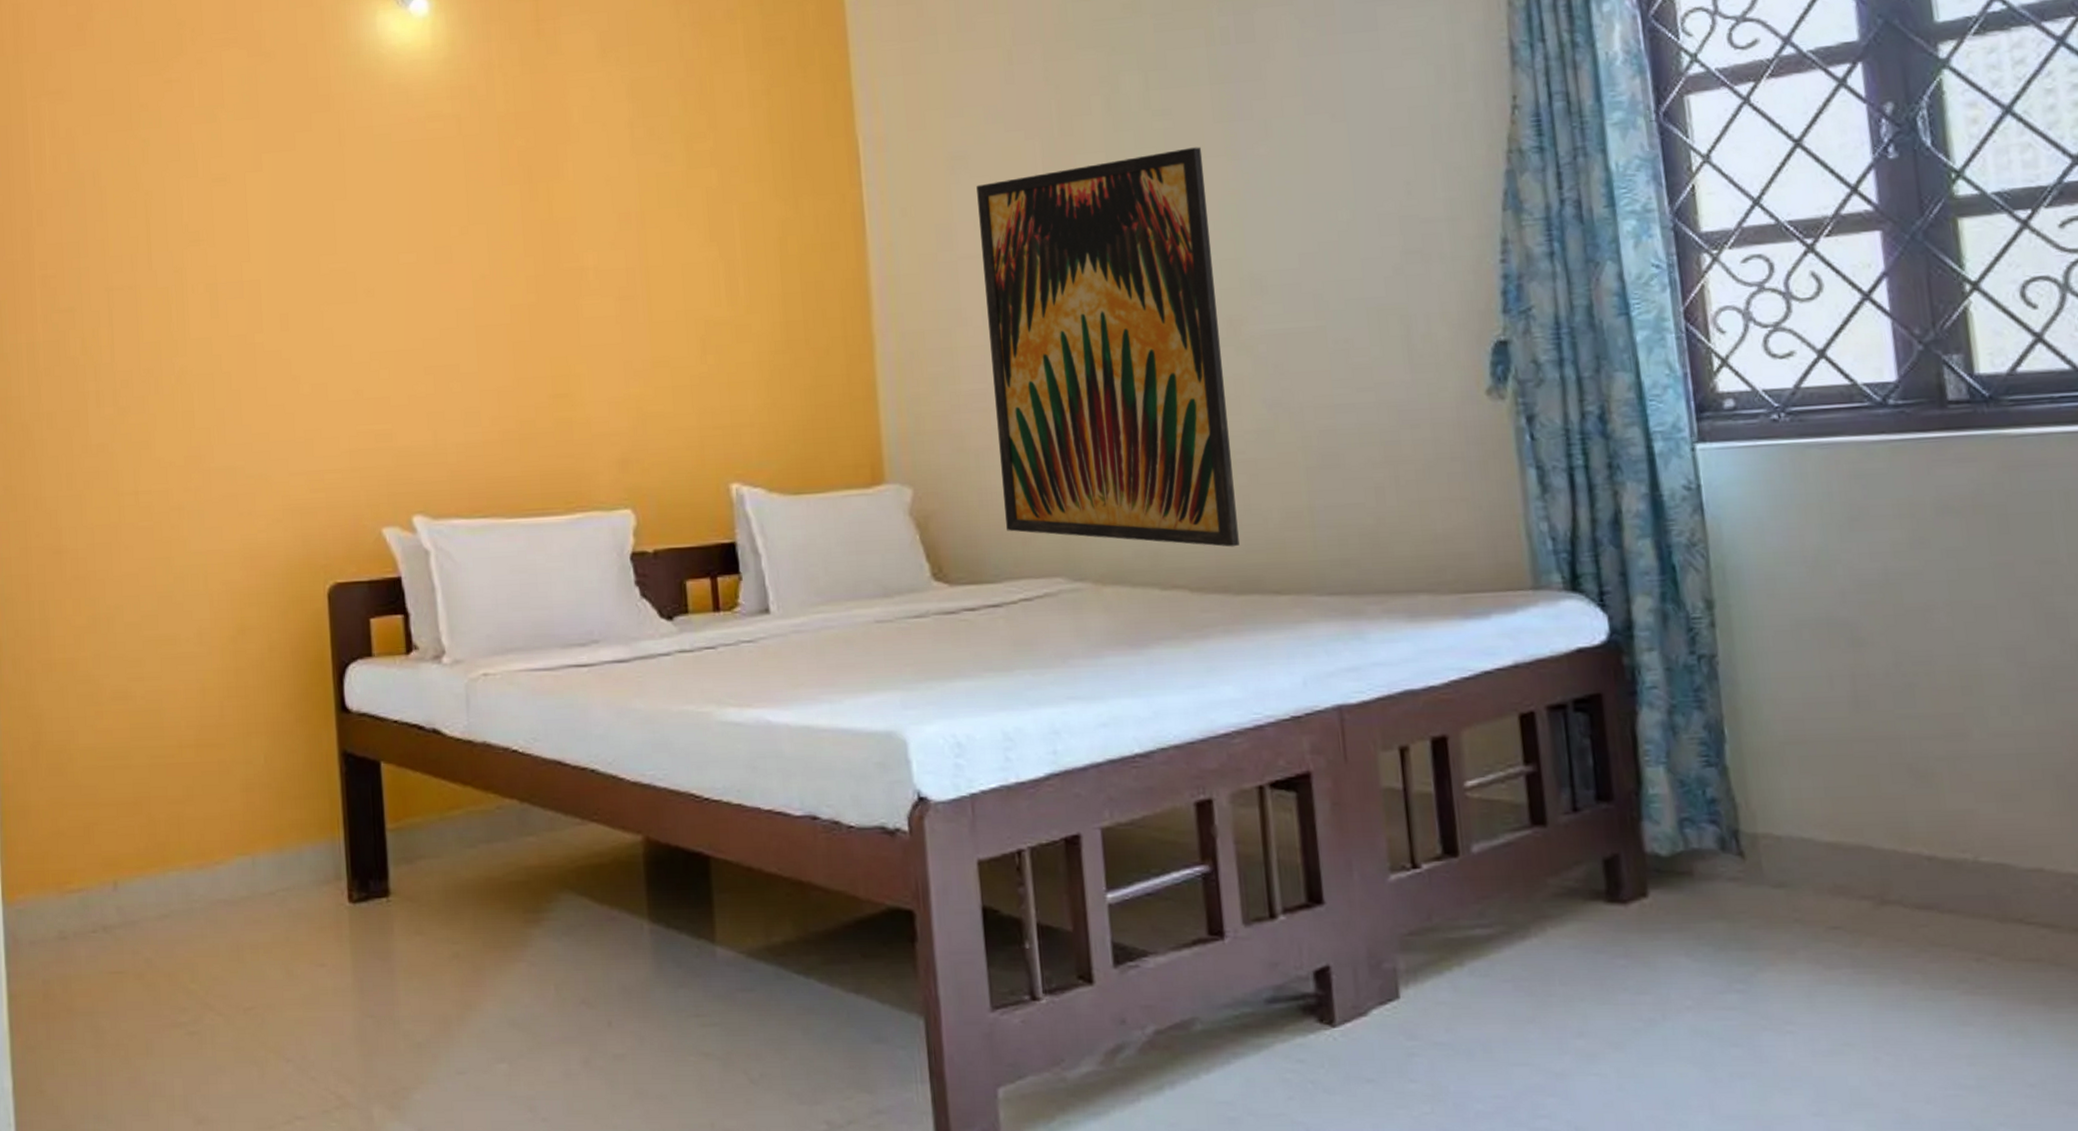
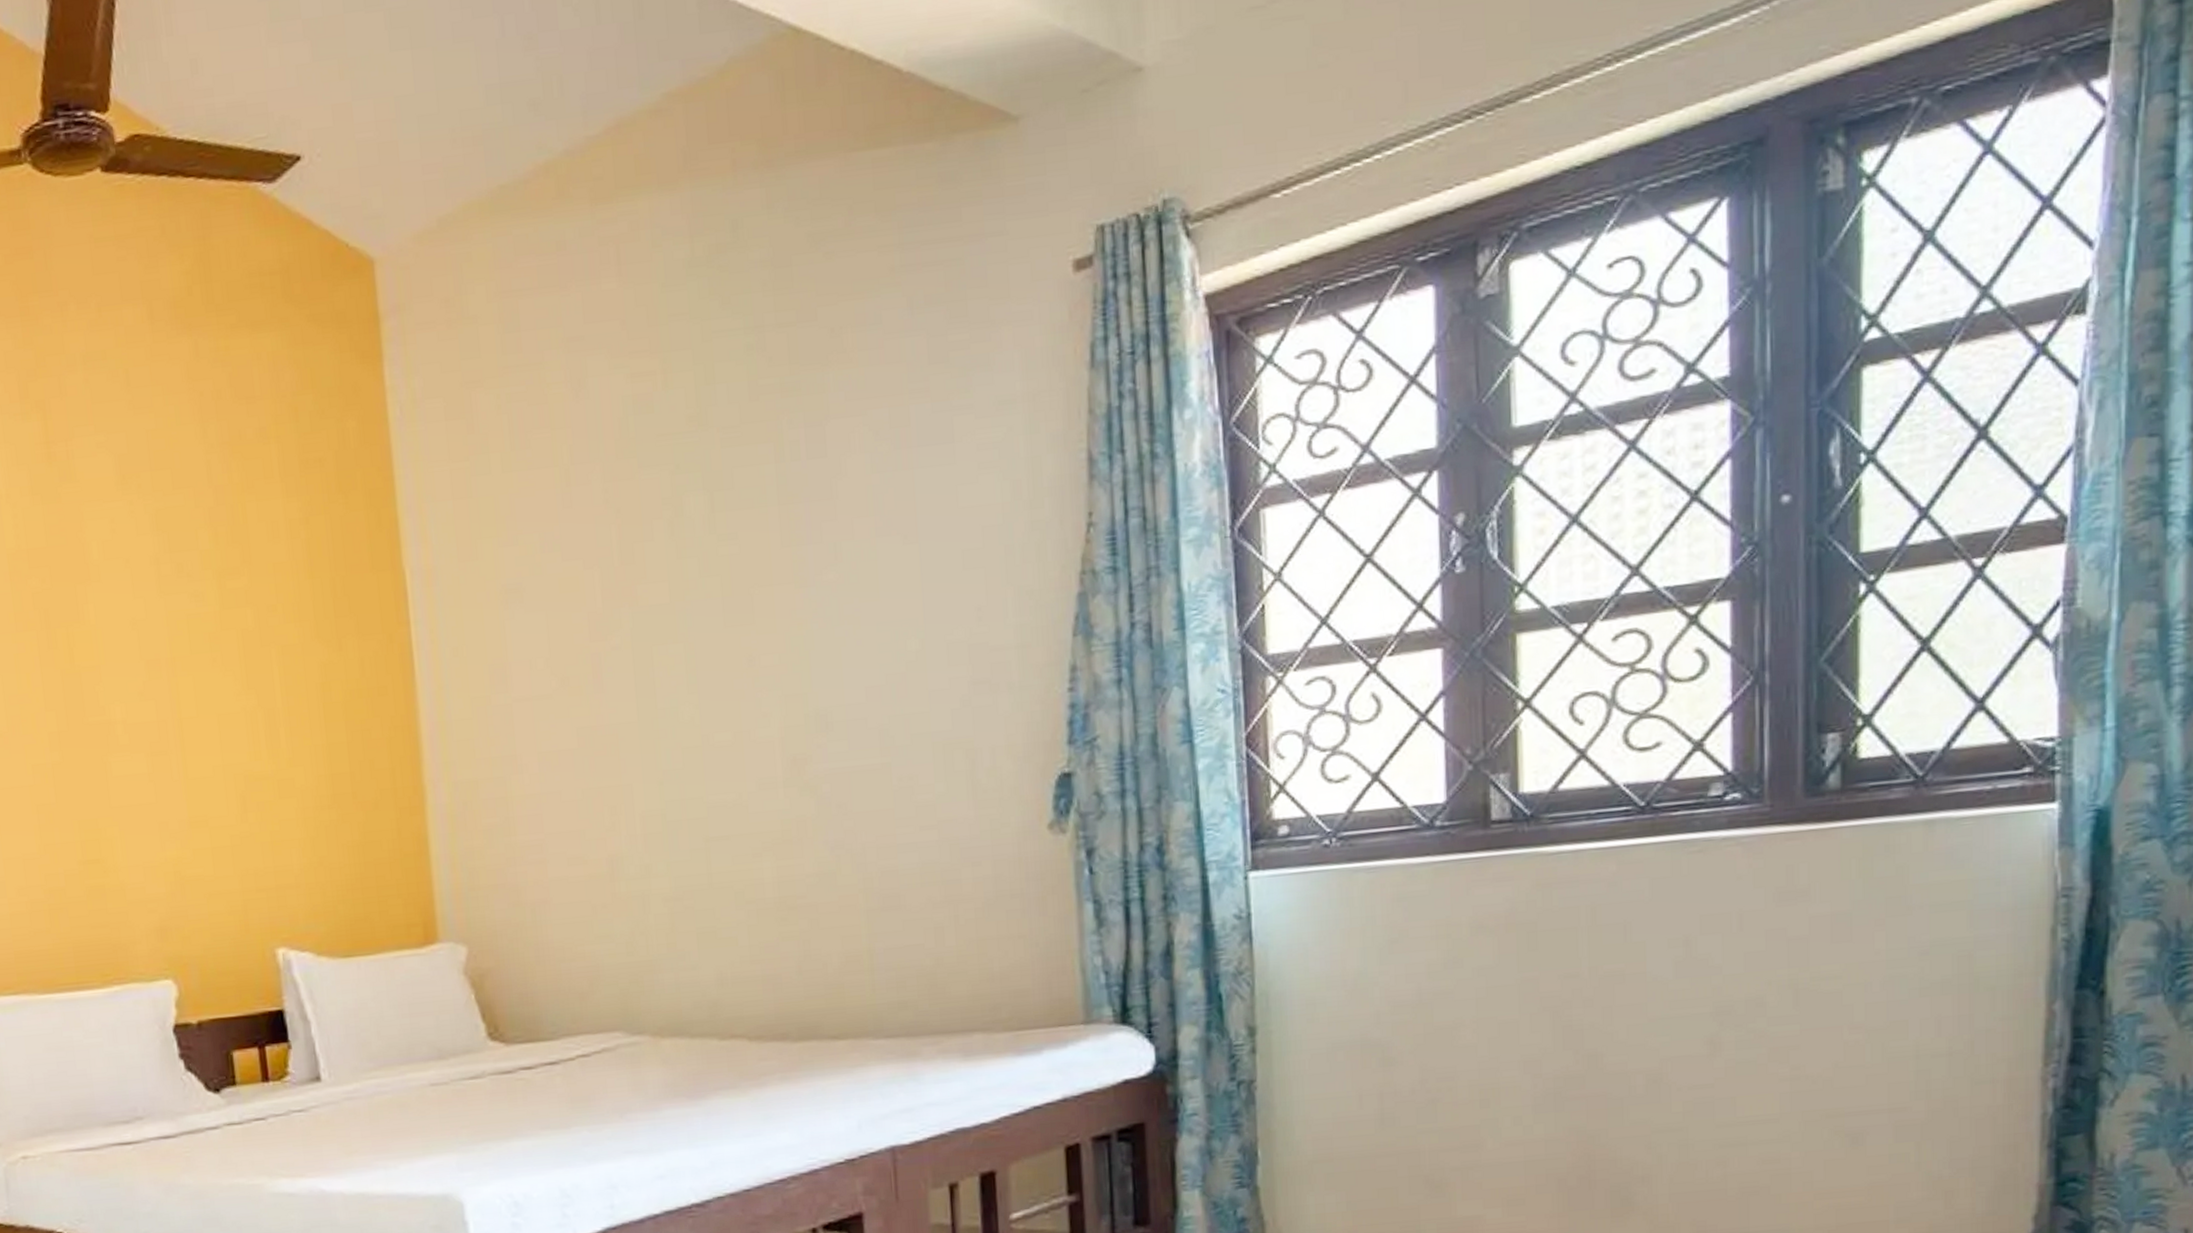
wall art: present [976,147,1240,547] -> none [532,574,799,994]

